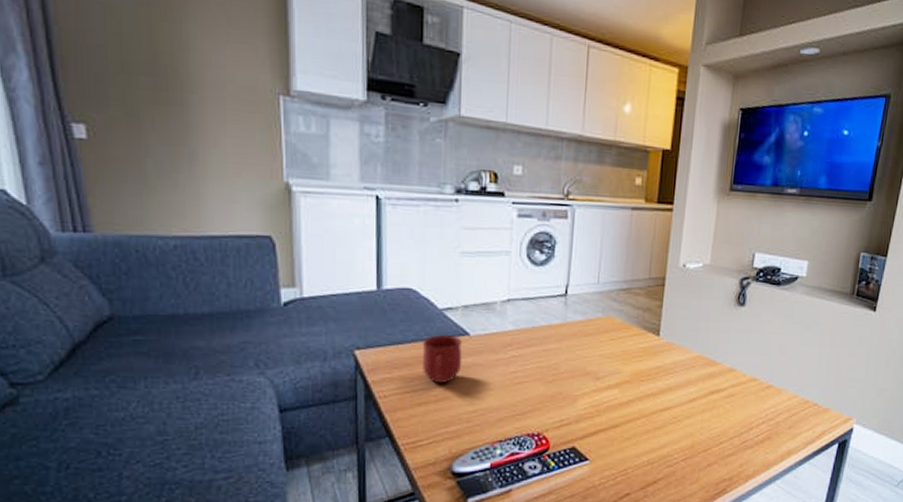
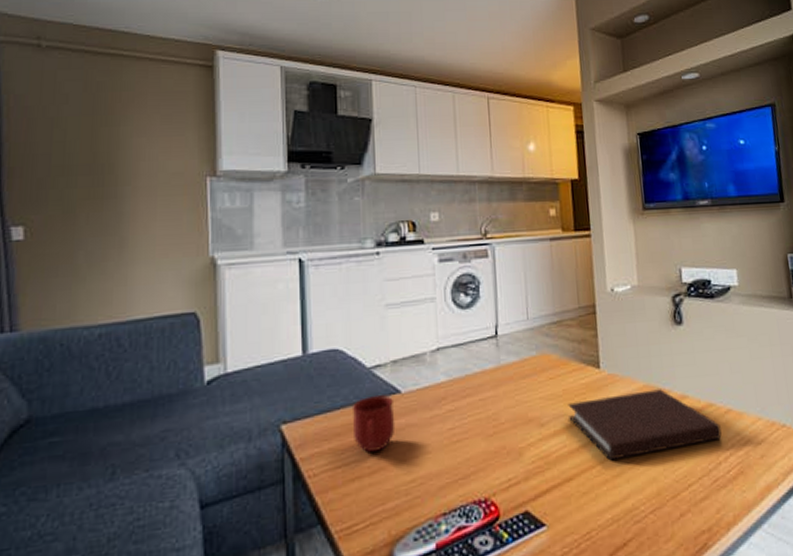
notebook: none [623,360,759,416] -> present [568,389,722,461]

